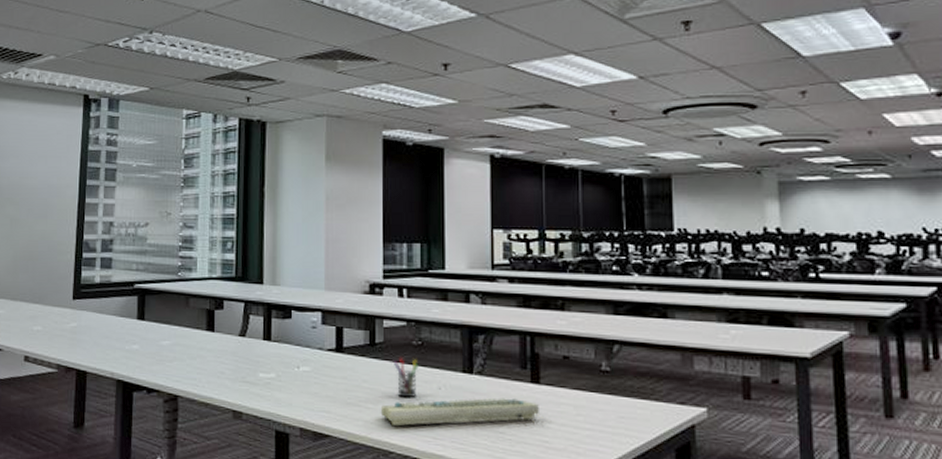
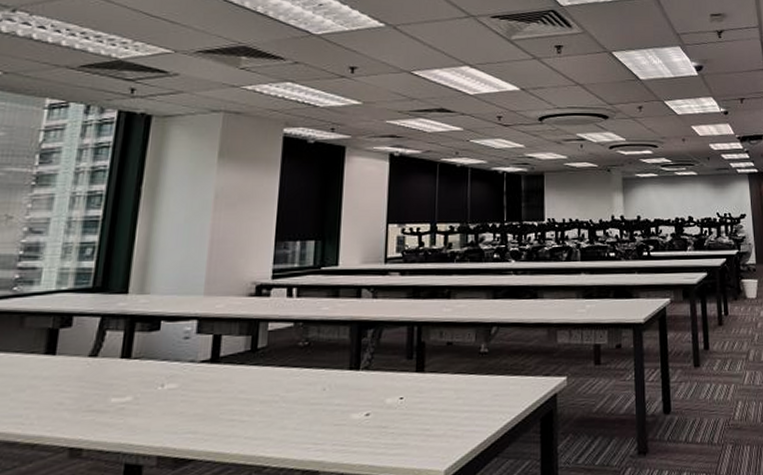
keyboard: present [380,398,539,426] -> none [256,390,422,436]
pen holder: present [394,358,419,398] -> none [276,361,303,405]

